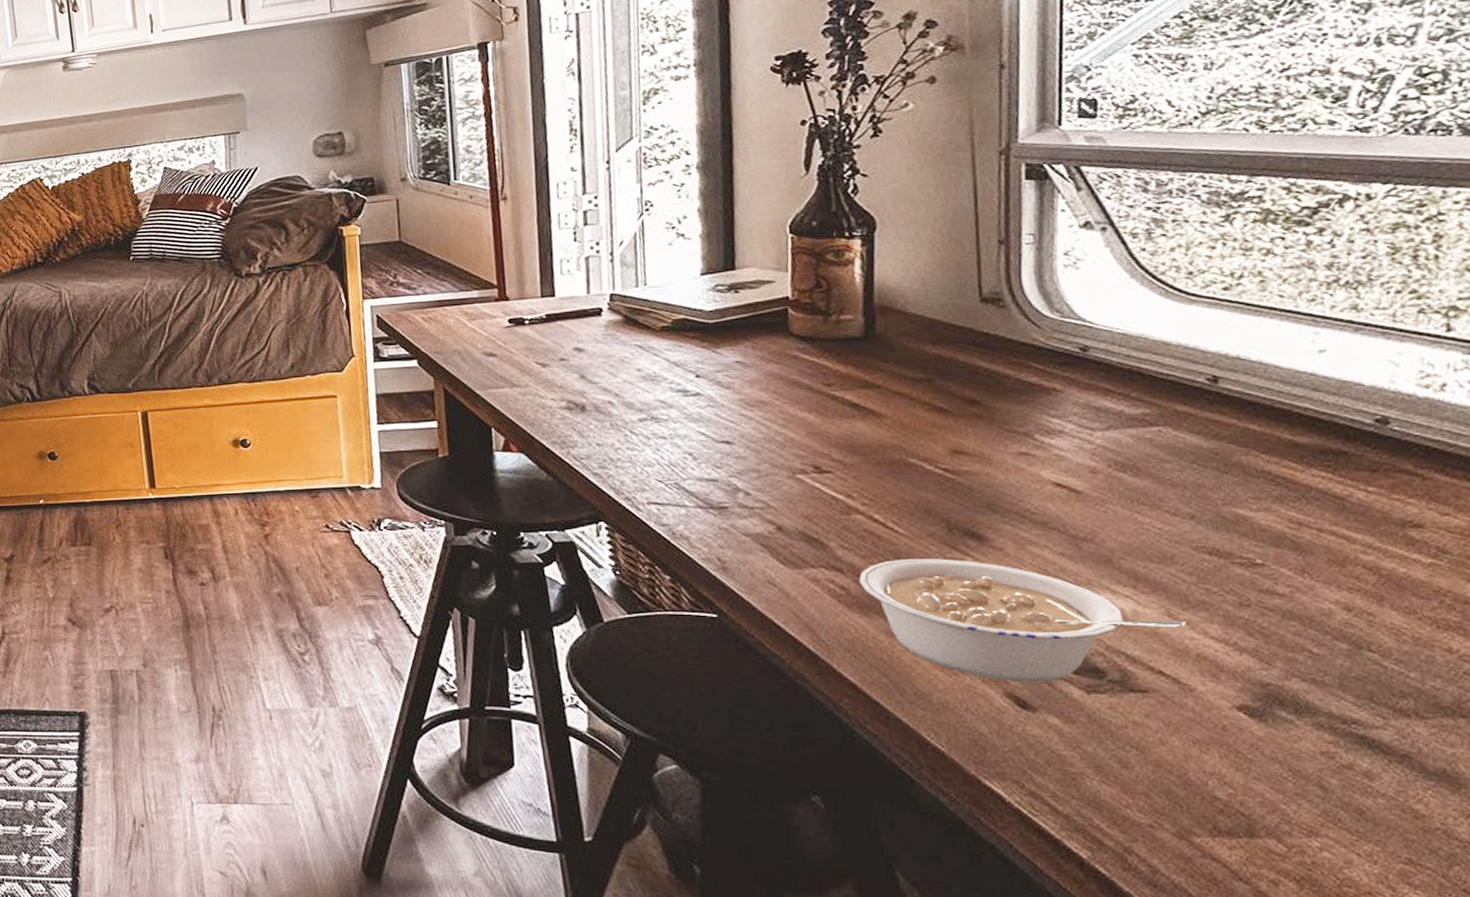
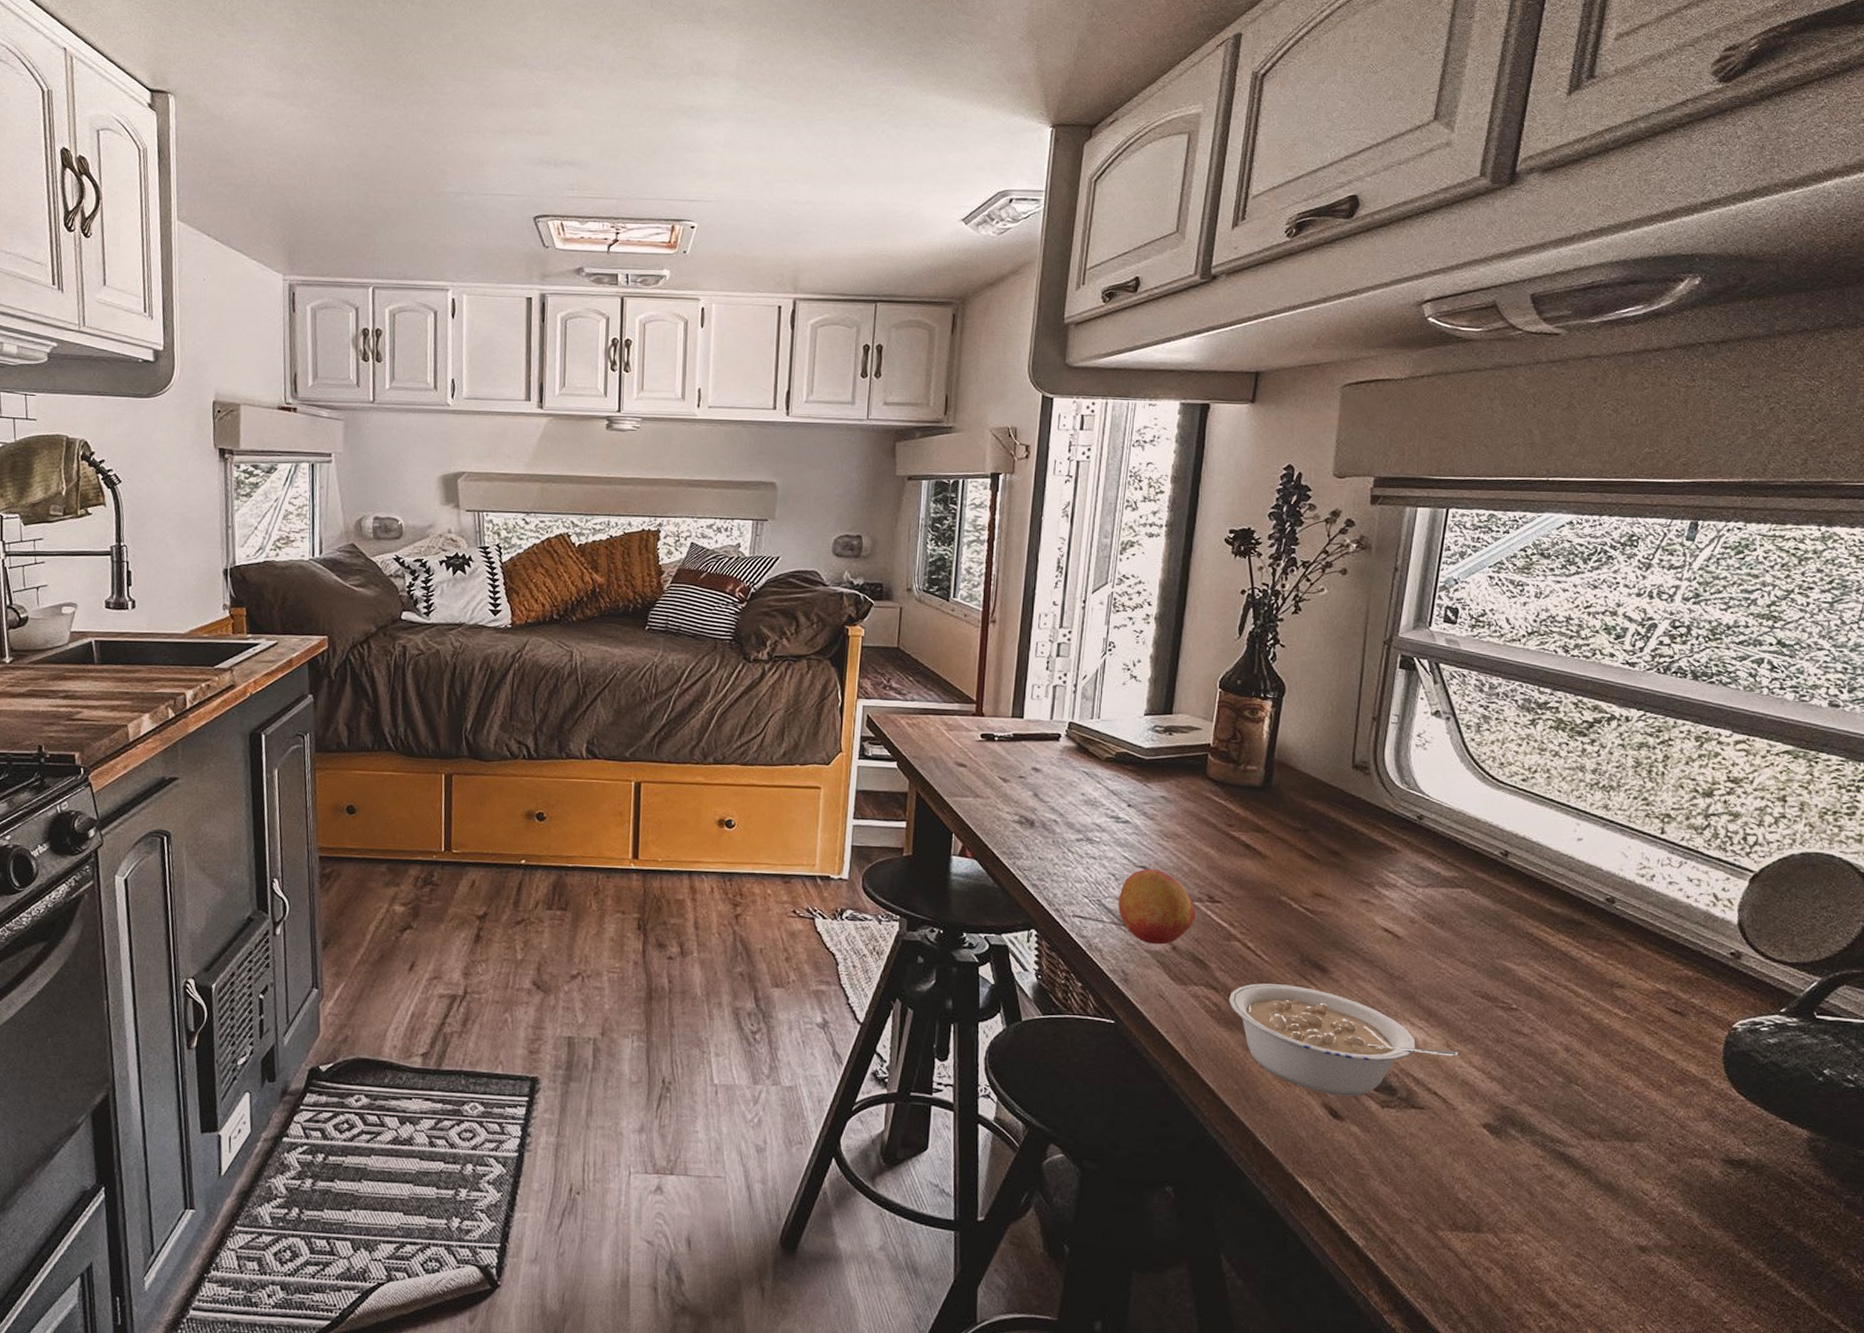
fruit: none [700,442,802,527] -> present [1117,868,1197,945]

